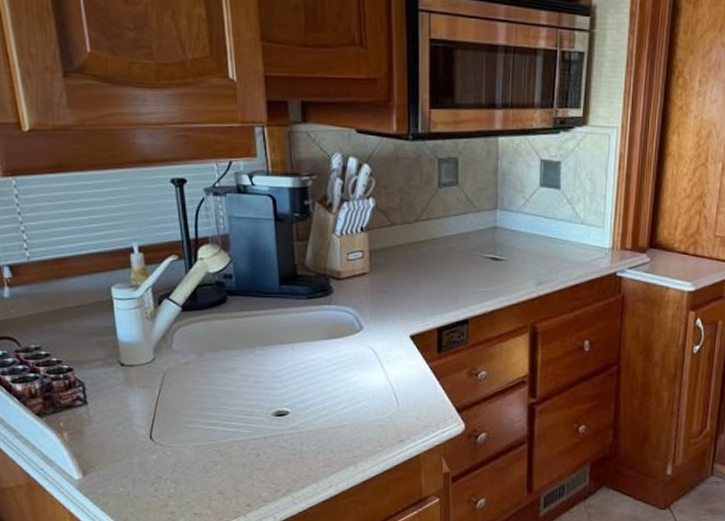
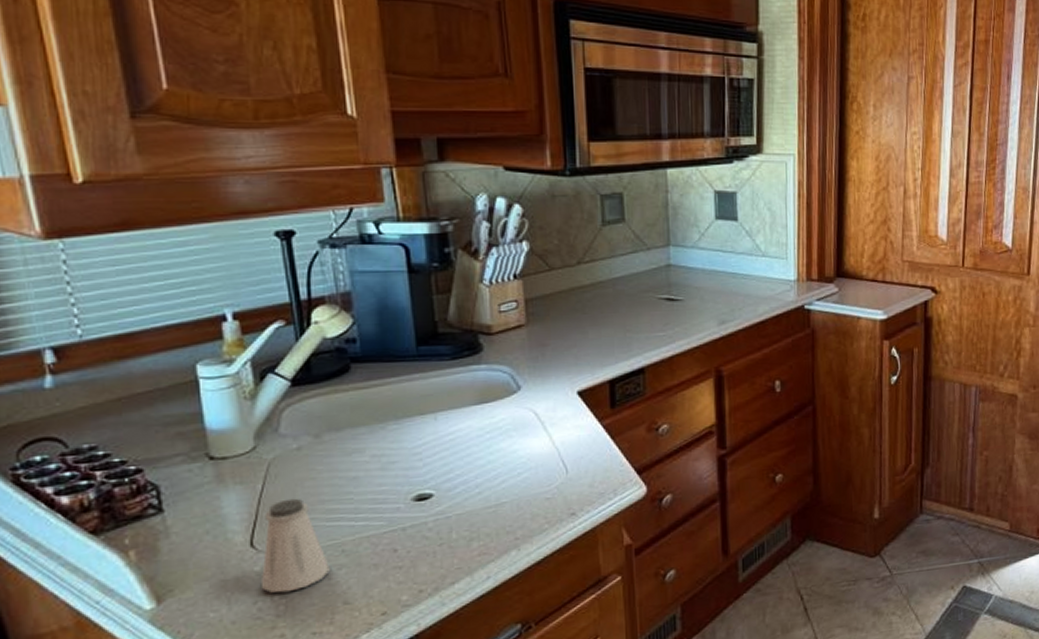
saltshaker: none [158,403,208,479] -> present [262,498,330,593]

